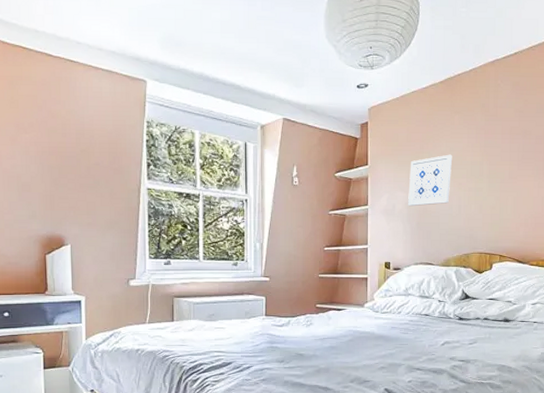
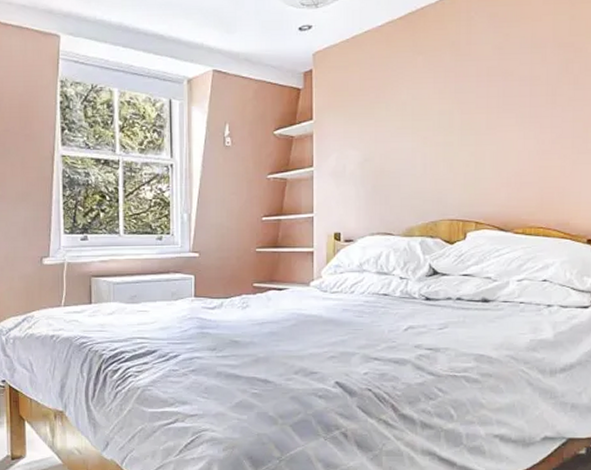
wall art: present [408,154,453,207] -> none [361,103,416,167]

